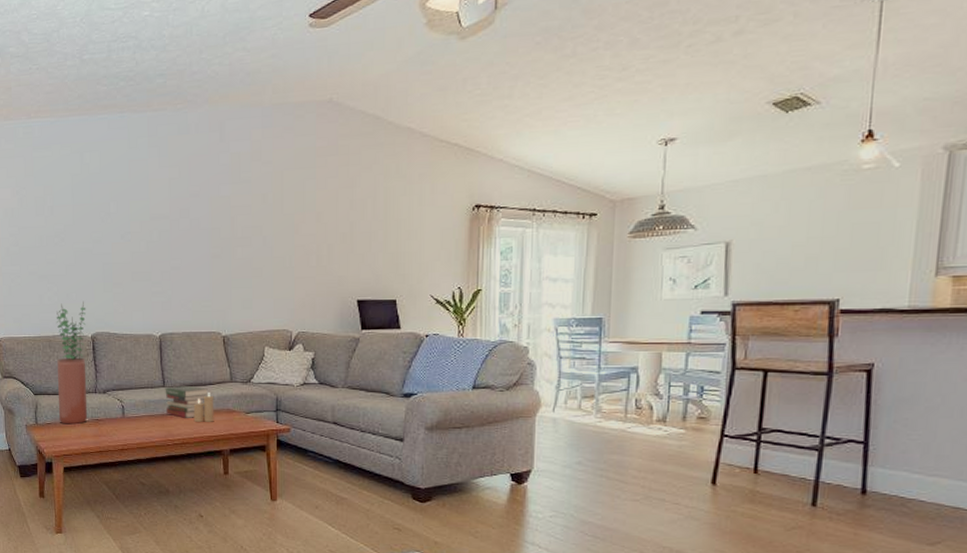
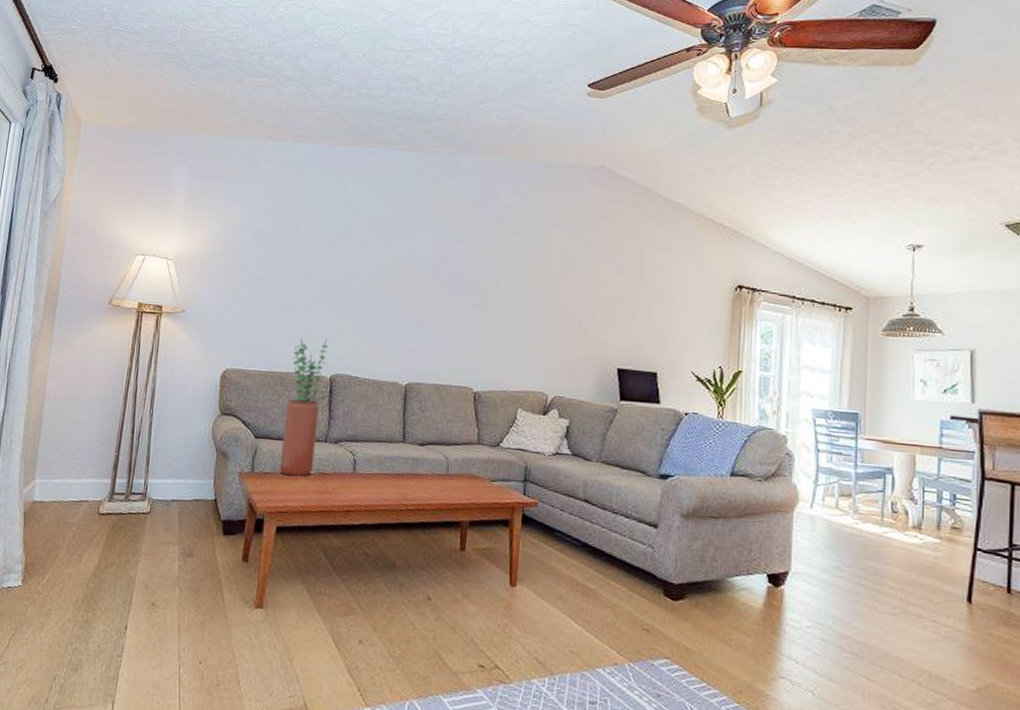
books: present [165,385,208,419] -> none [403,443,452,482]
candle: present [193,393,214,422] -> none [432,454,458,488]

